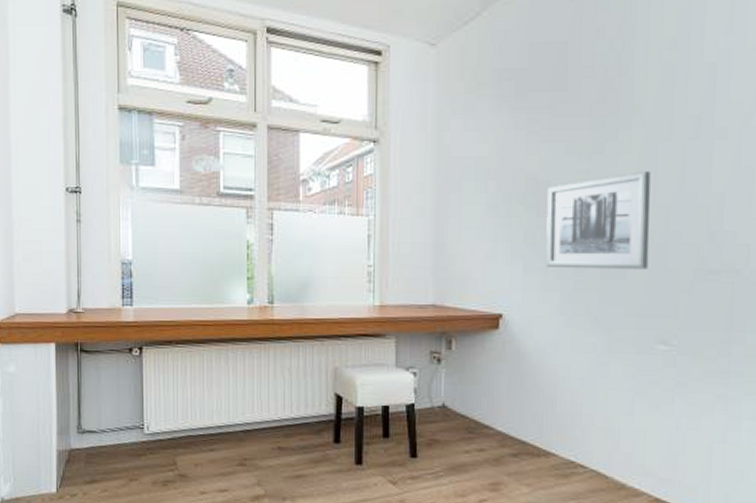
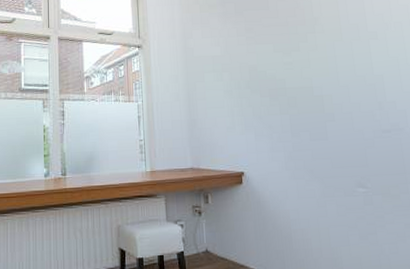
wall art: present [545,170,651,270] -> none [265,61,342,134]

